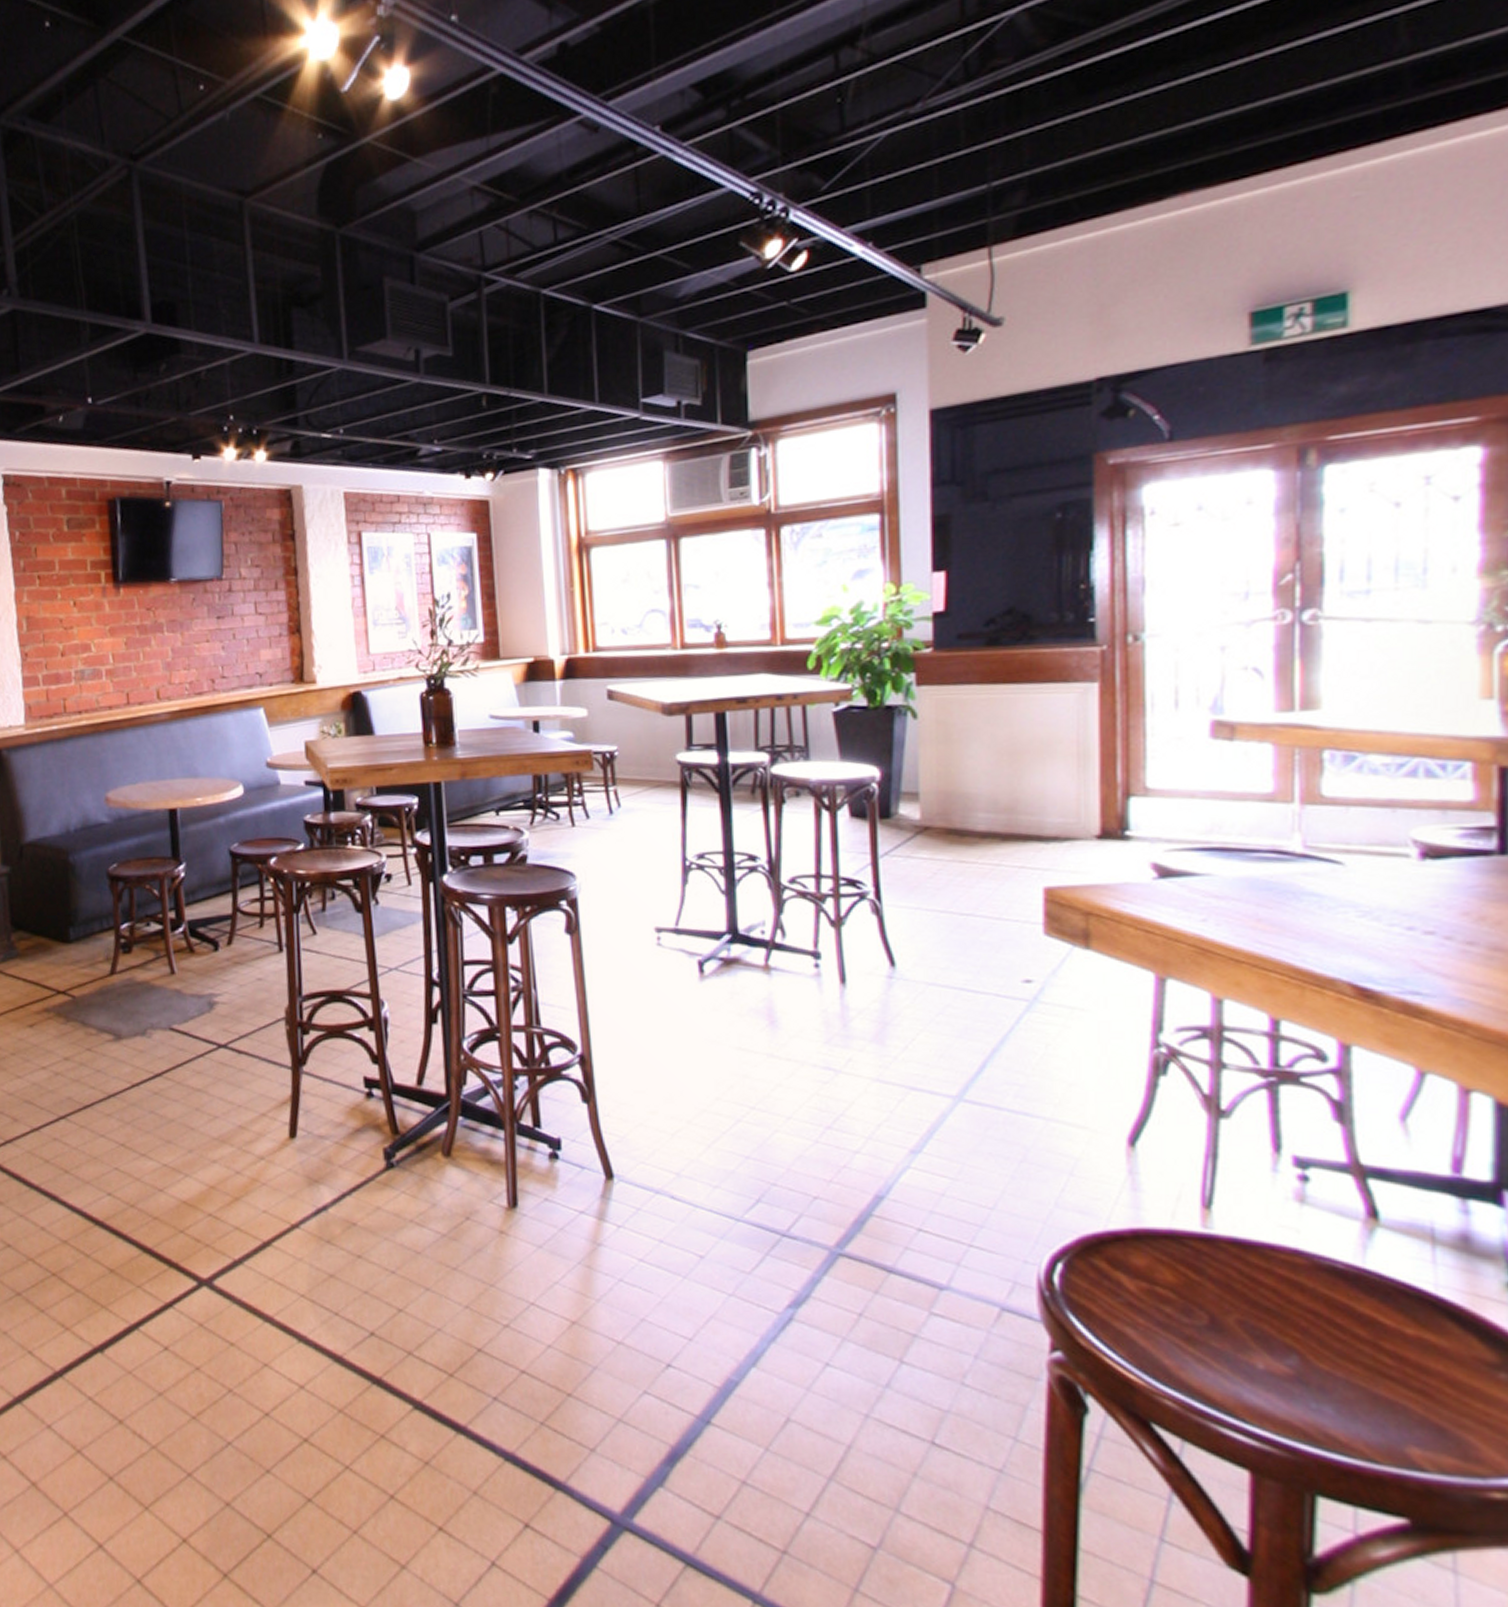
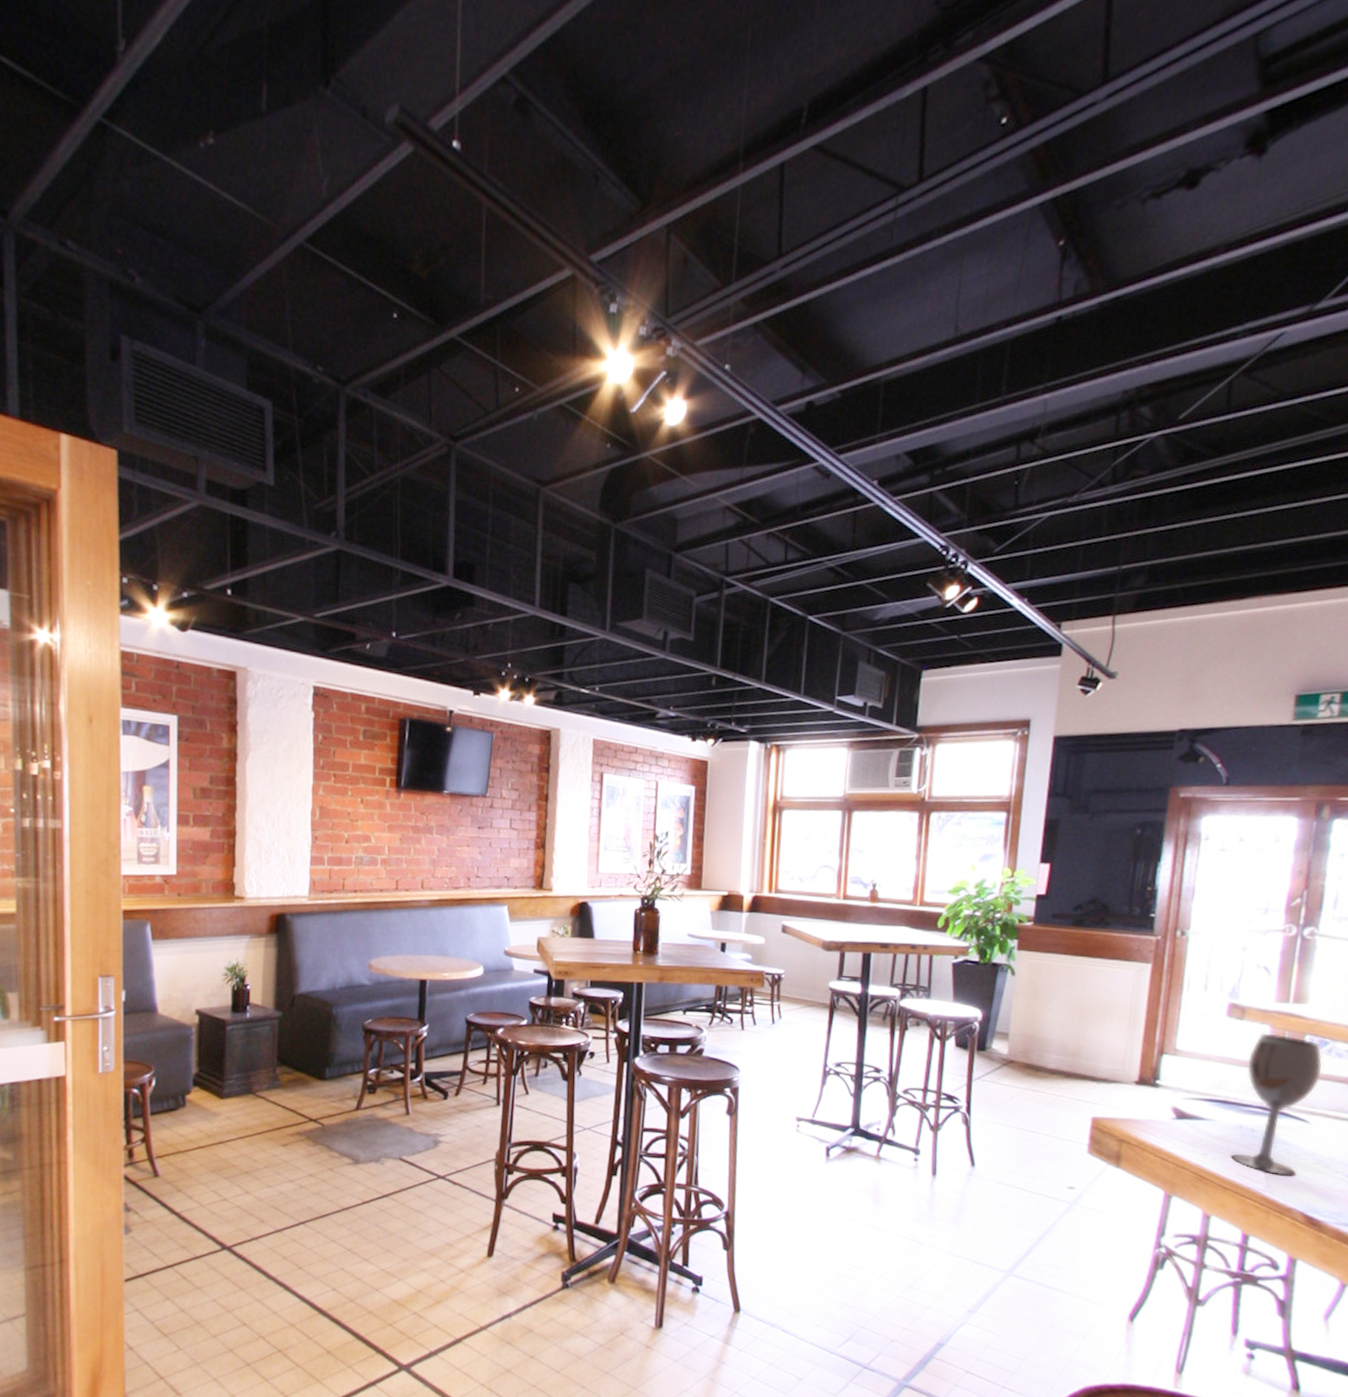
wine glass: none [1242,753,1352,938] -> present [1231,1033,1323,1176]

